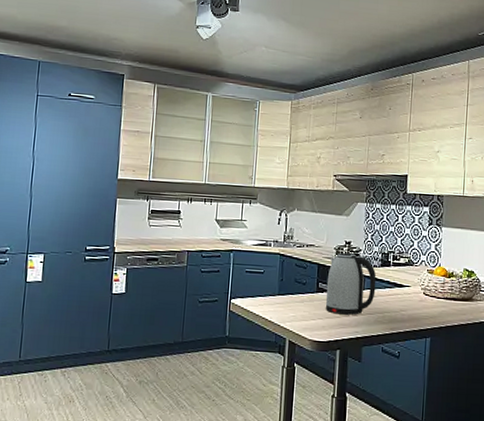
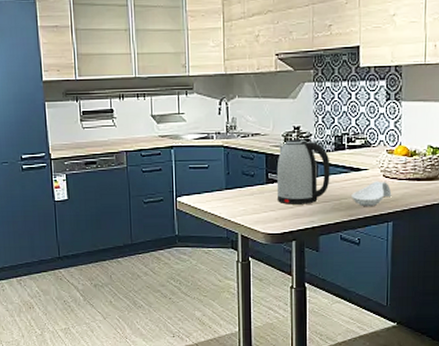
spoon rest: none [394,297,431,322] -> present [351,181,392,207]

